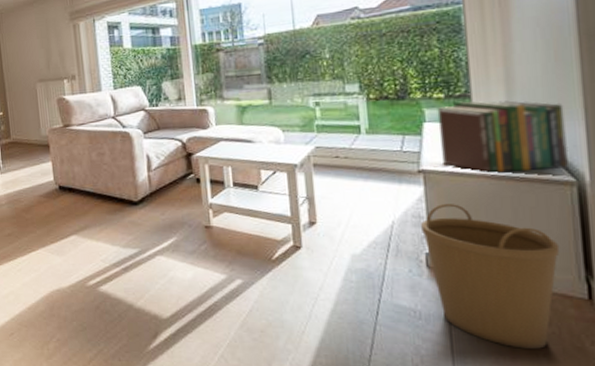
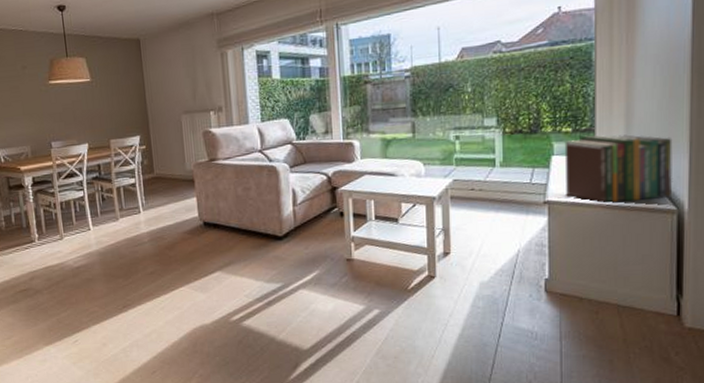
basket: present [421,204,560,349] -> none [543,232,658,362]

